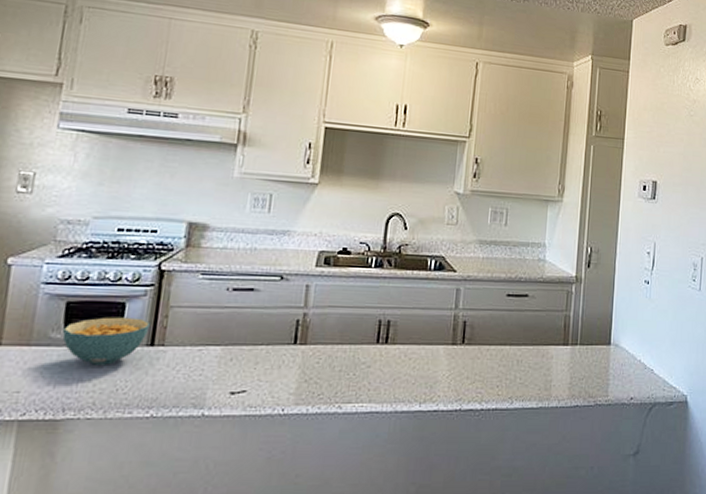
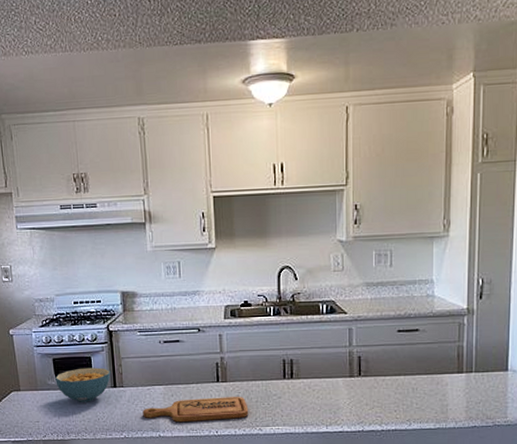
cutting board: none [184,363,329,397] -> present [143,396,249,423]

